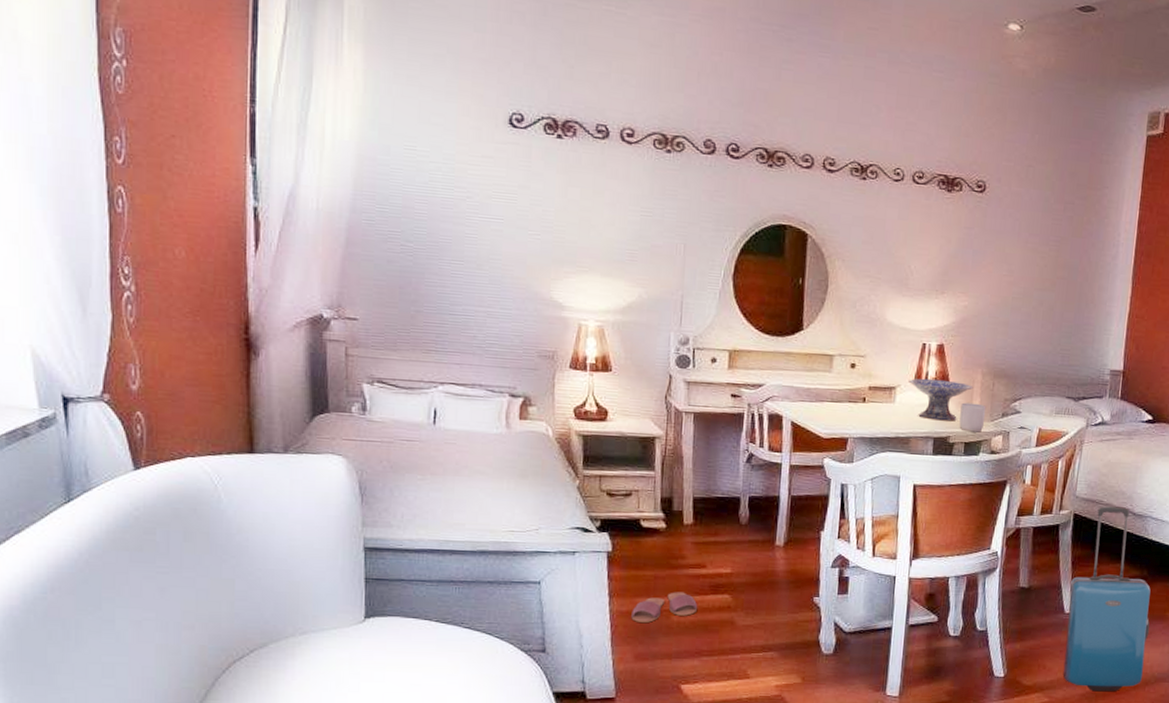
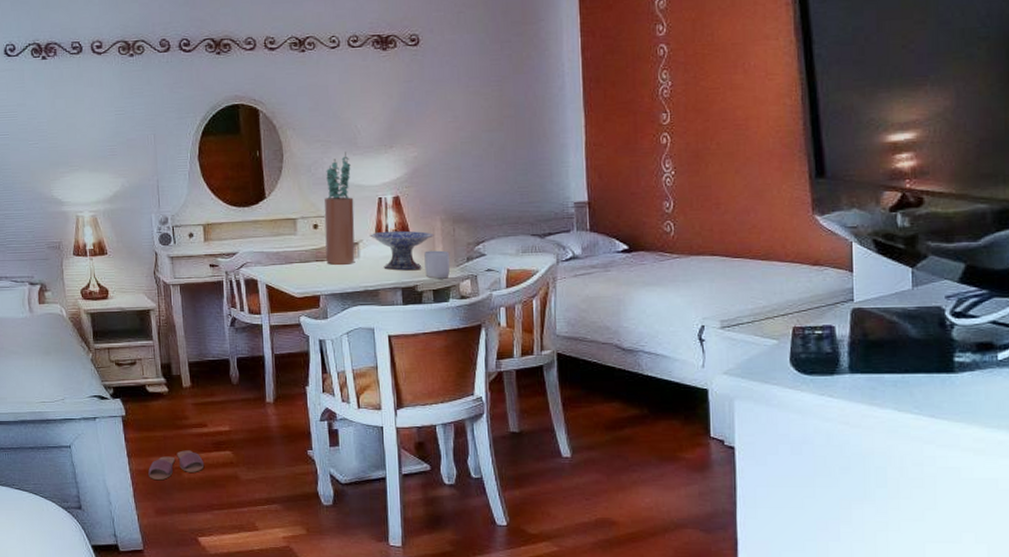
vase: none [860,292,899,409] -> present [324,152,355,265]
suitcase: present [1062,506,1151,692] -> none [564,343,661,540]

